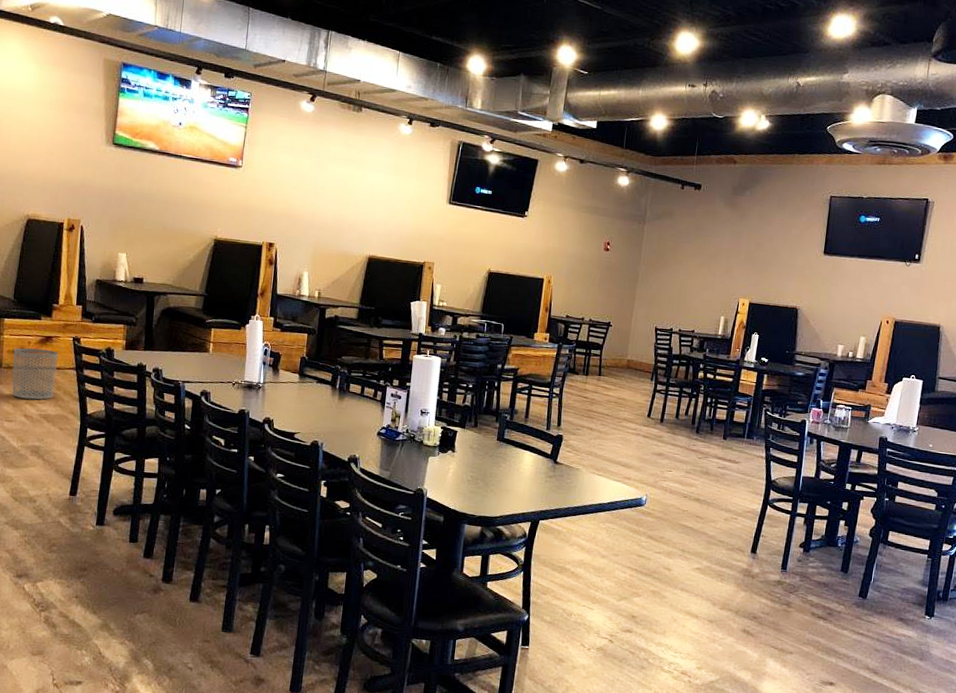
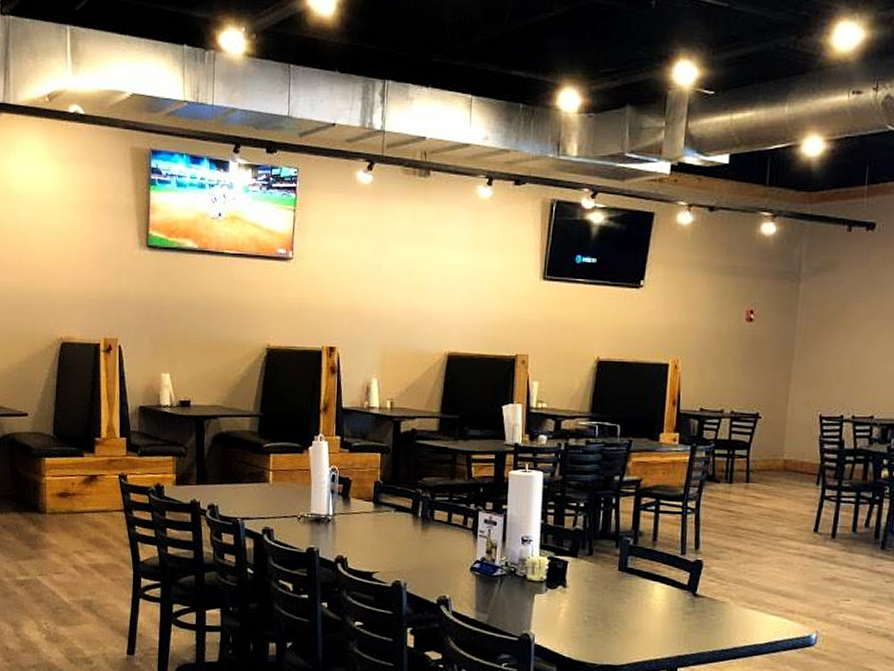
waste bin: present [12,348,58,400] -> none [57,489,104,548]

